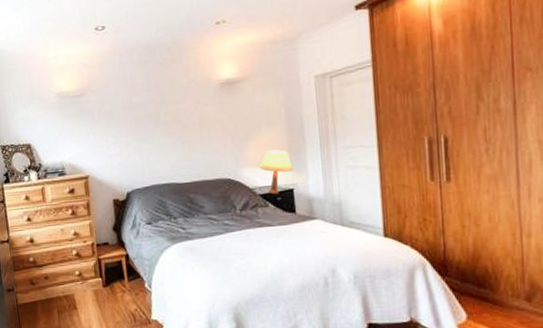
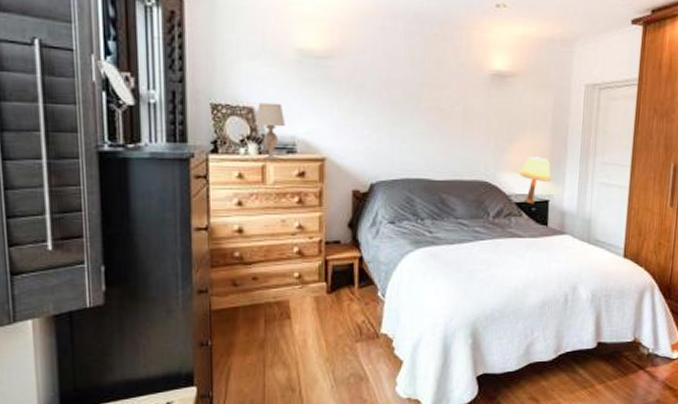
table lamp: none [32,138,55,184] -> present [255,102,286,161]

